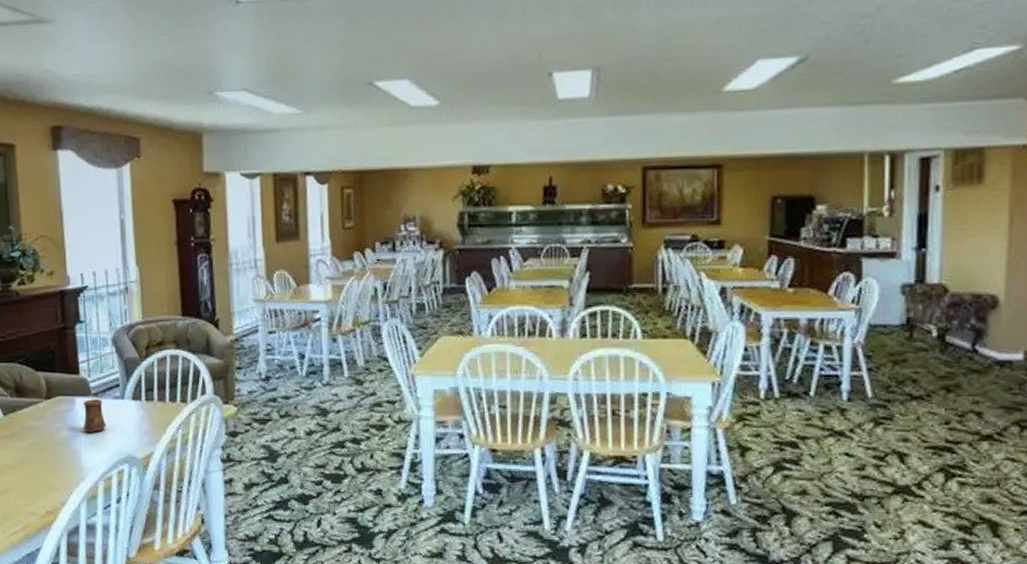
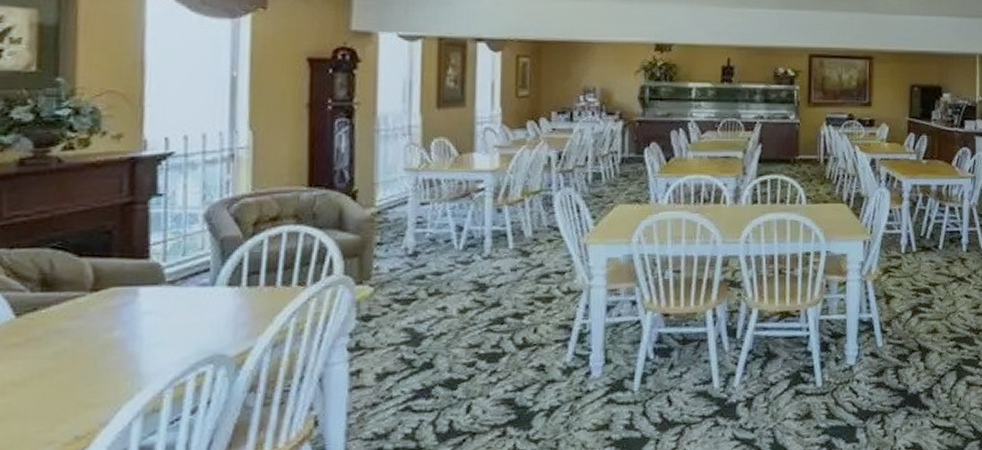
cup: present [84,399,106,433] -> none [149,288,184,330]

